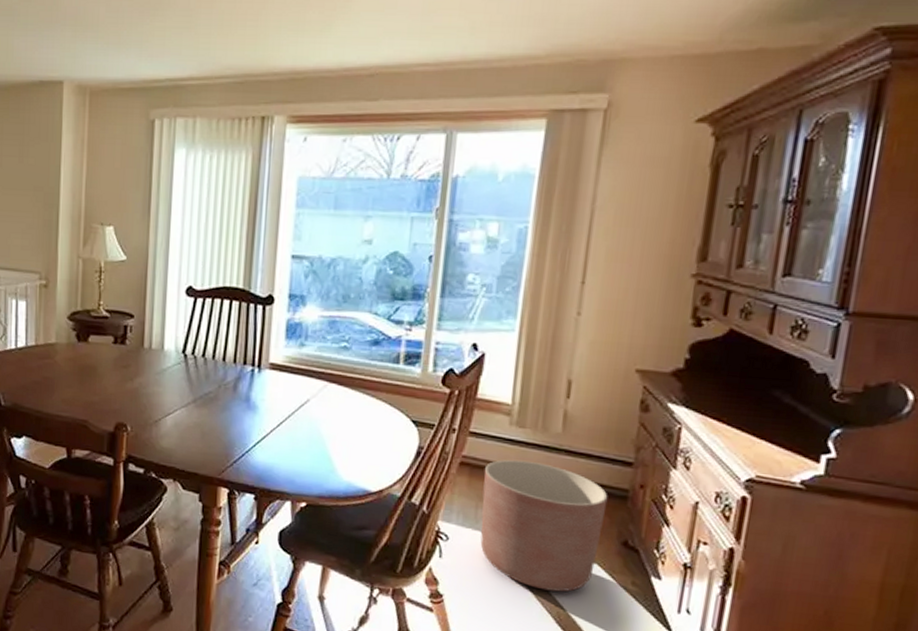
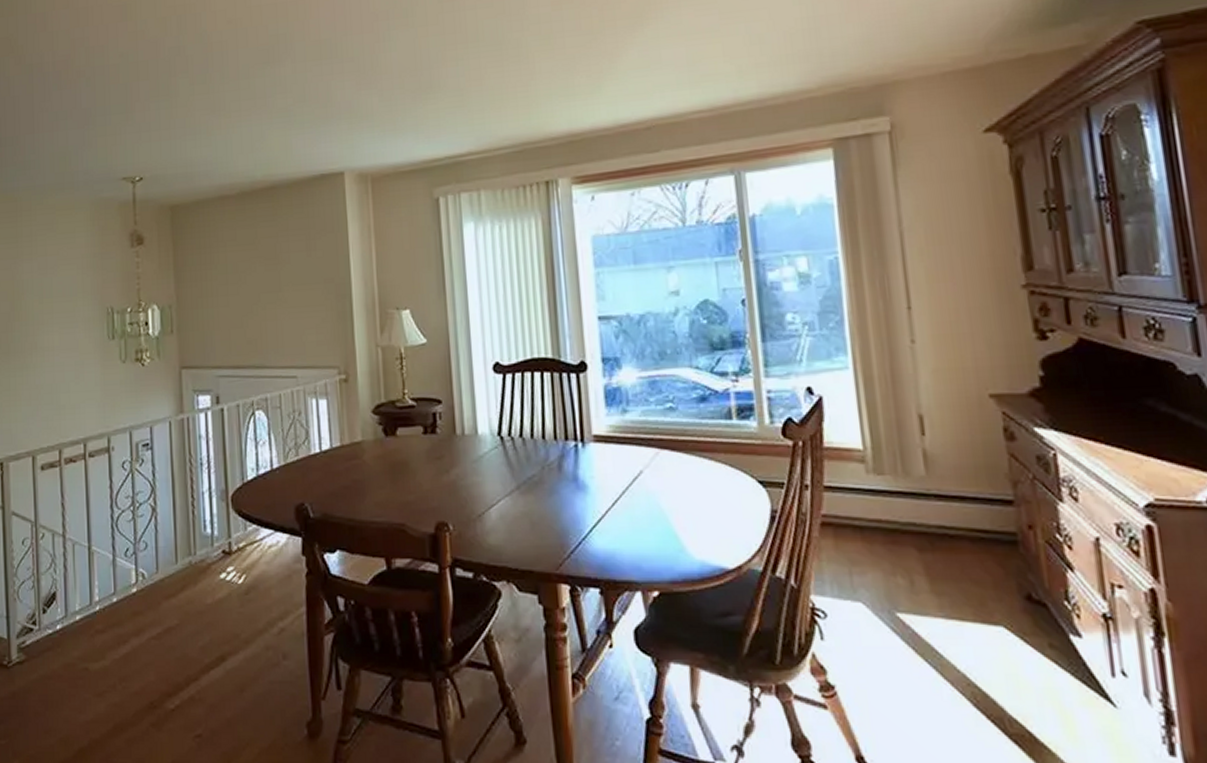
planter: present [480,459,608,592] -> none [849,512,1001,666]

